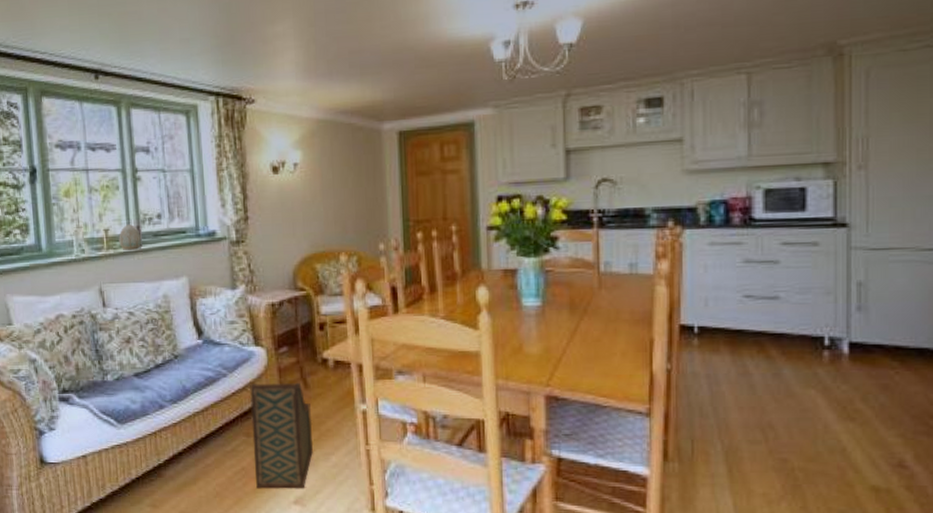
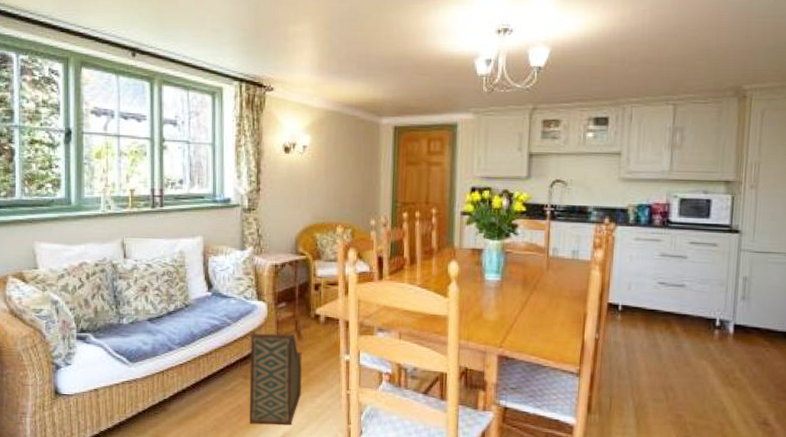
ornament: present [119,224,142,250] -> none [143,187,164,210]

